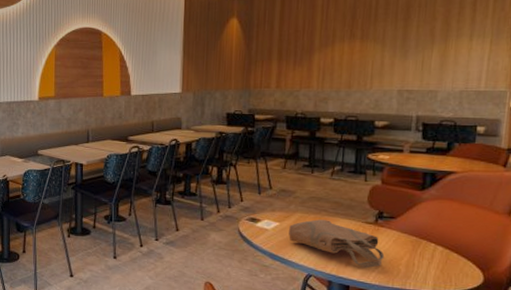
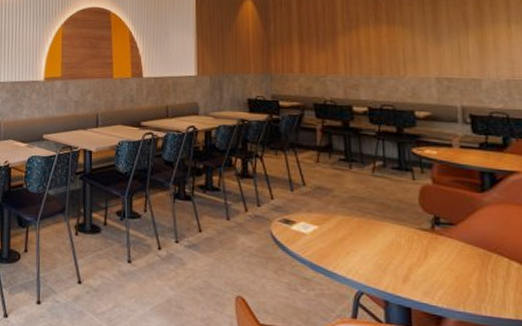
tote bag: present [289,219,385,269] -> none [330,223,449,287]

